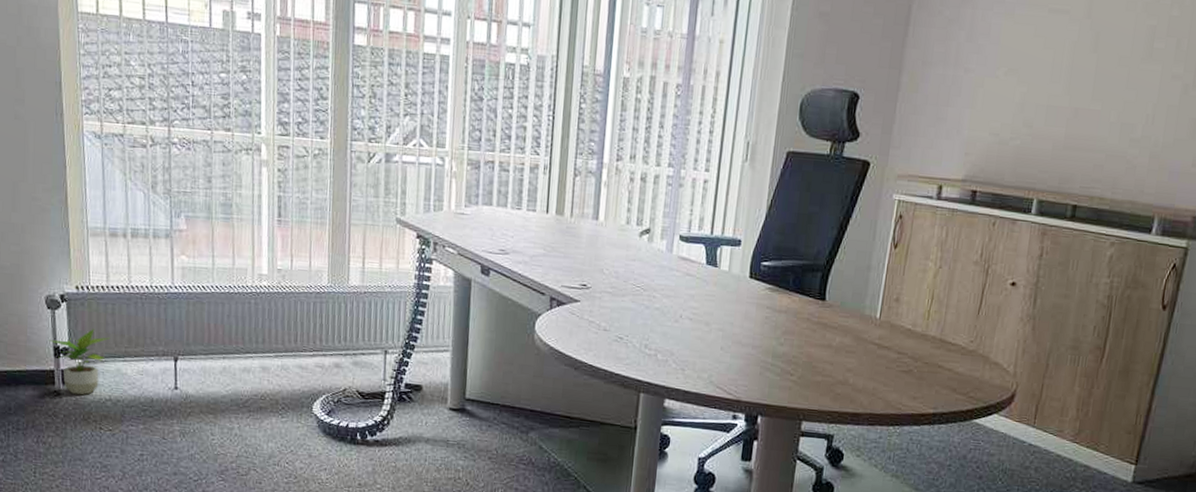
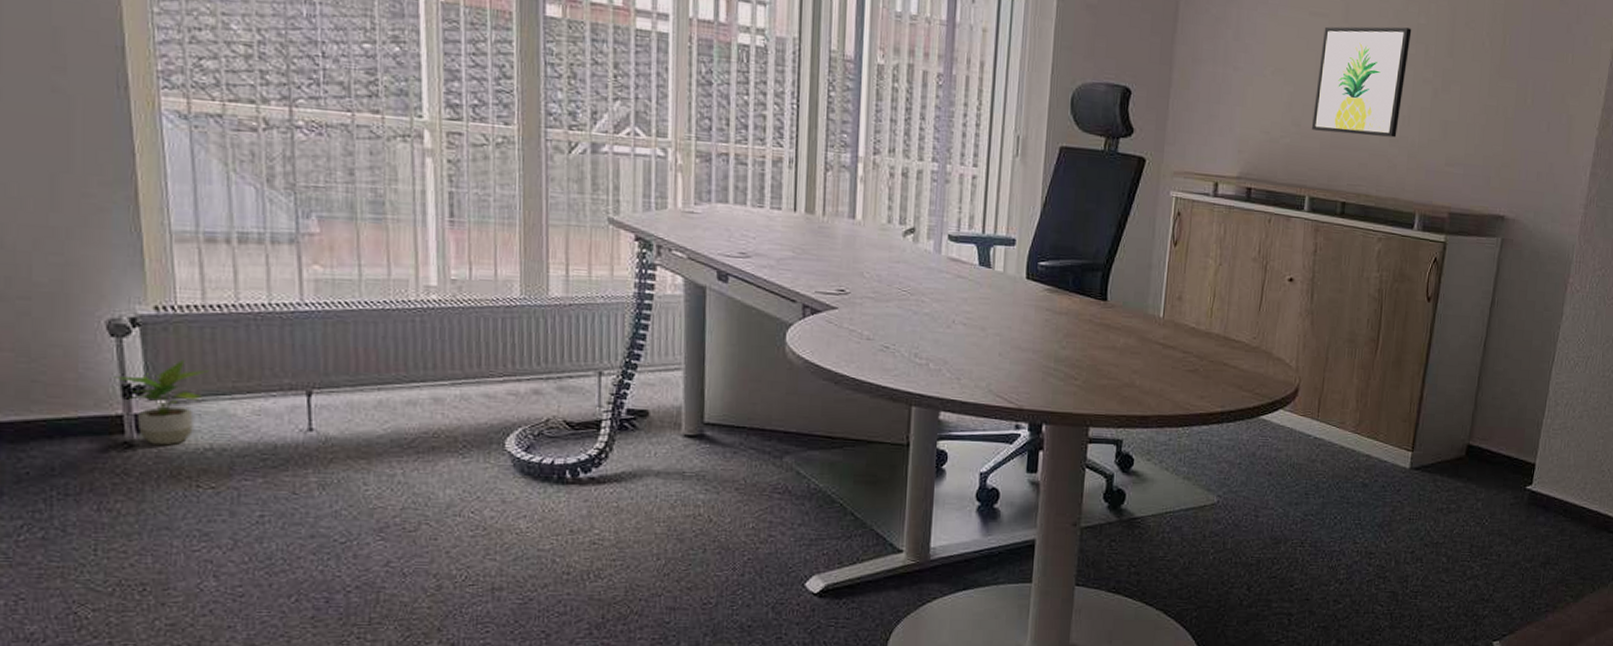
wall art: none [1045,20,1163,138] -> present [1312,26,1412,138]

